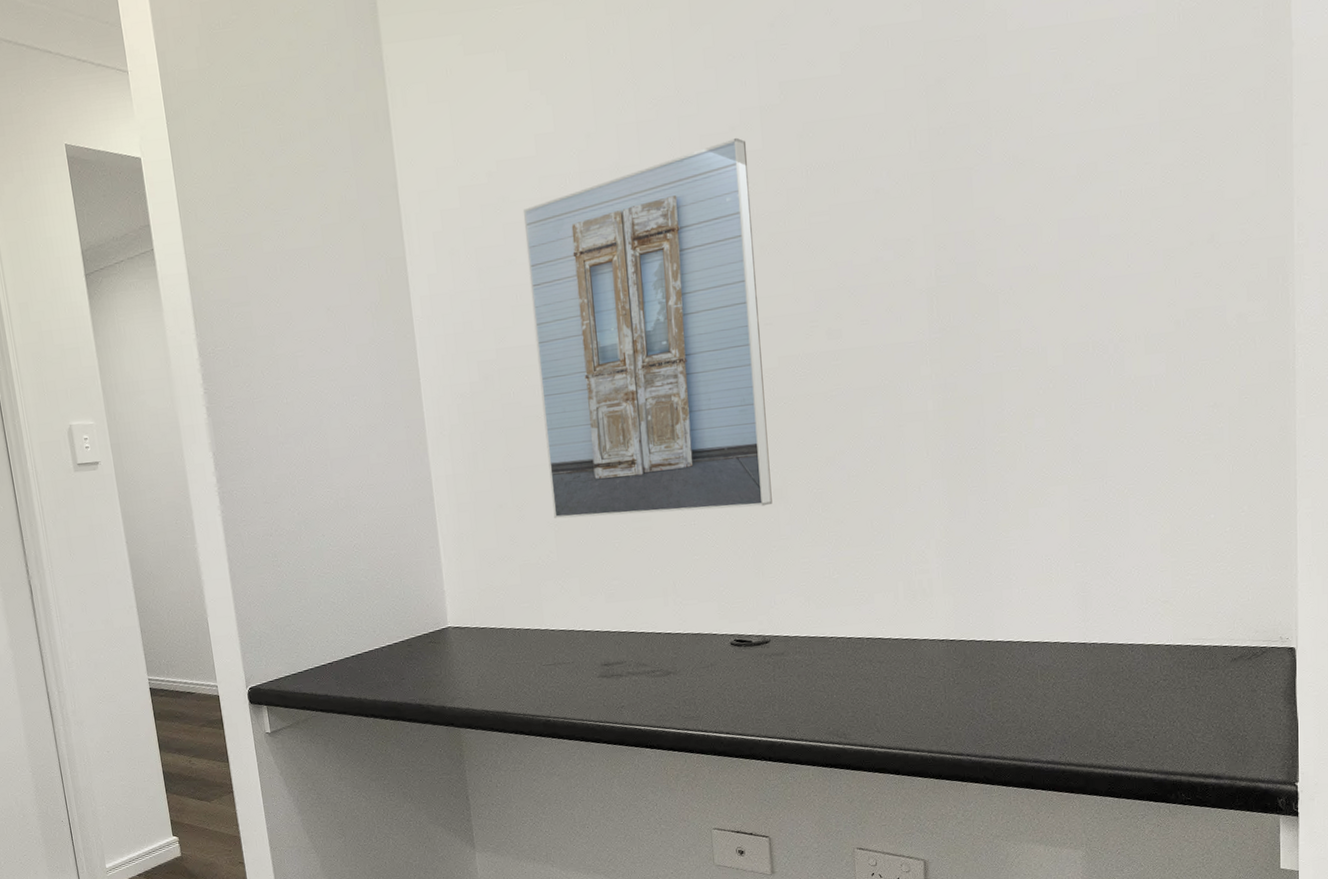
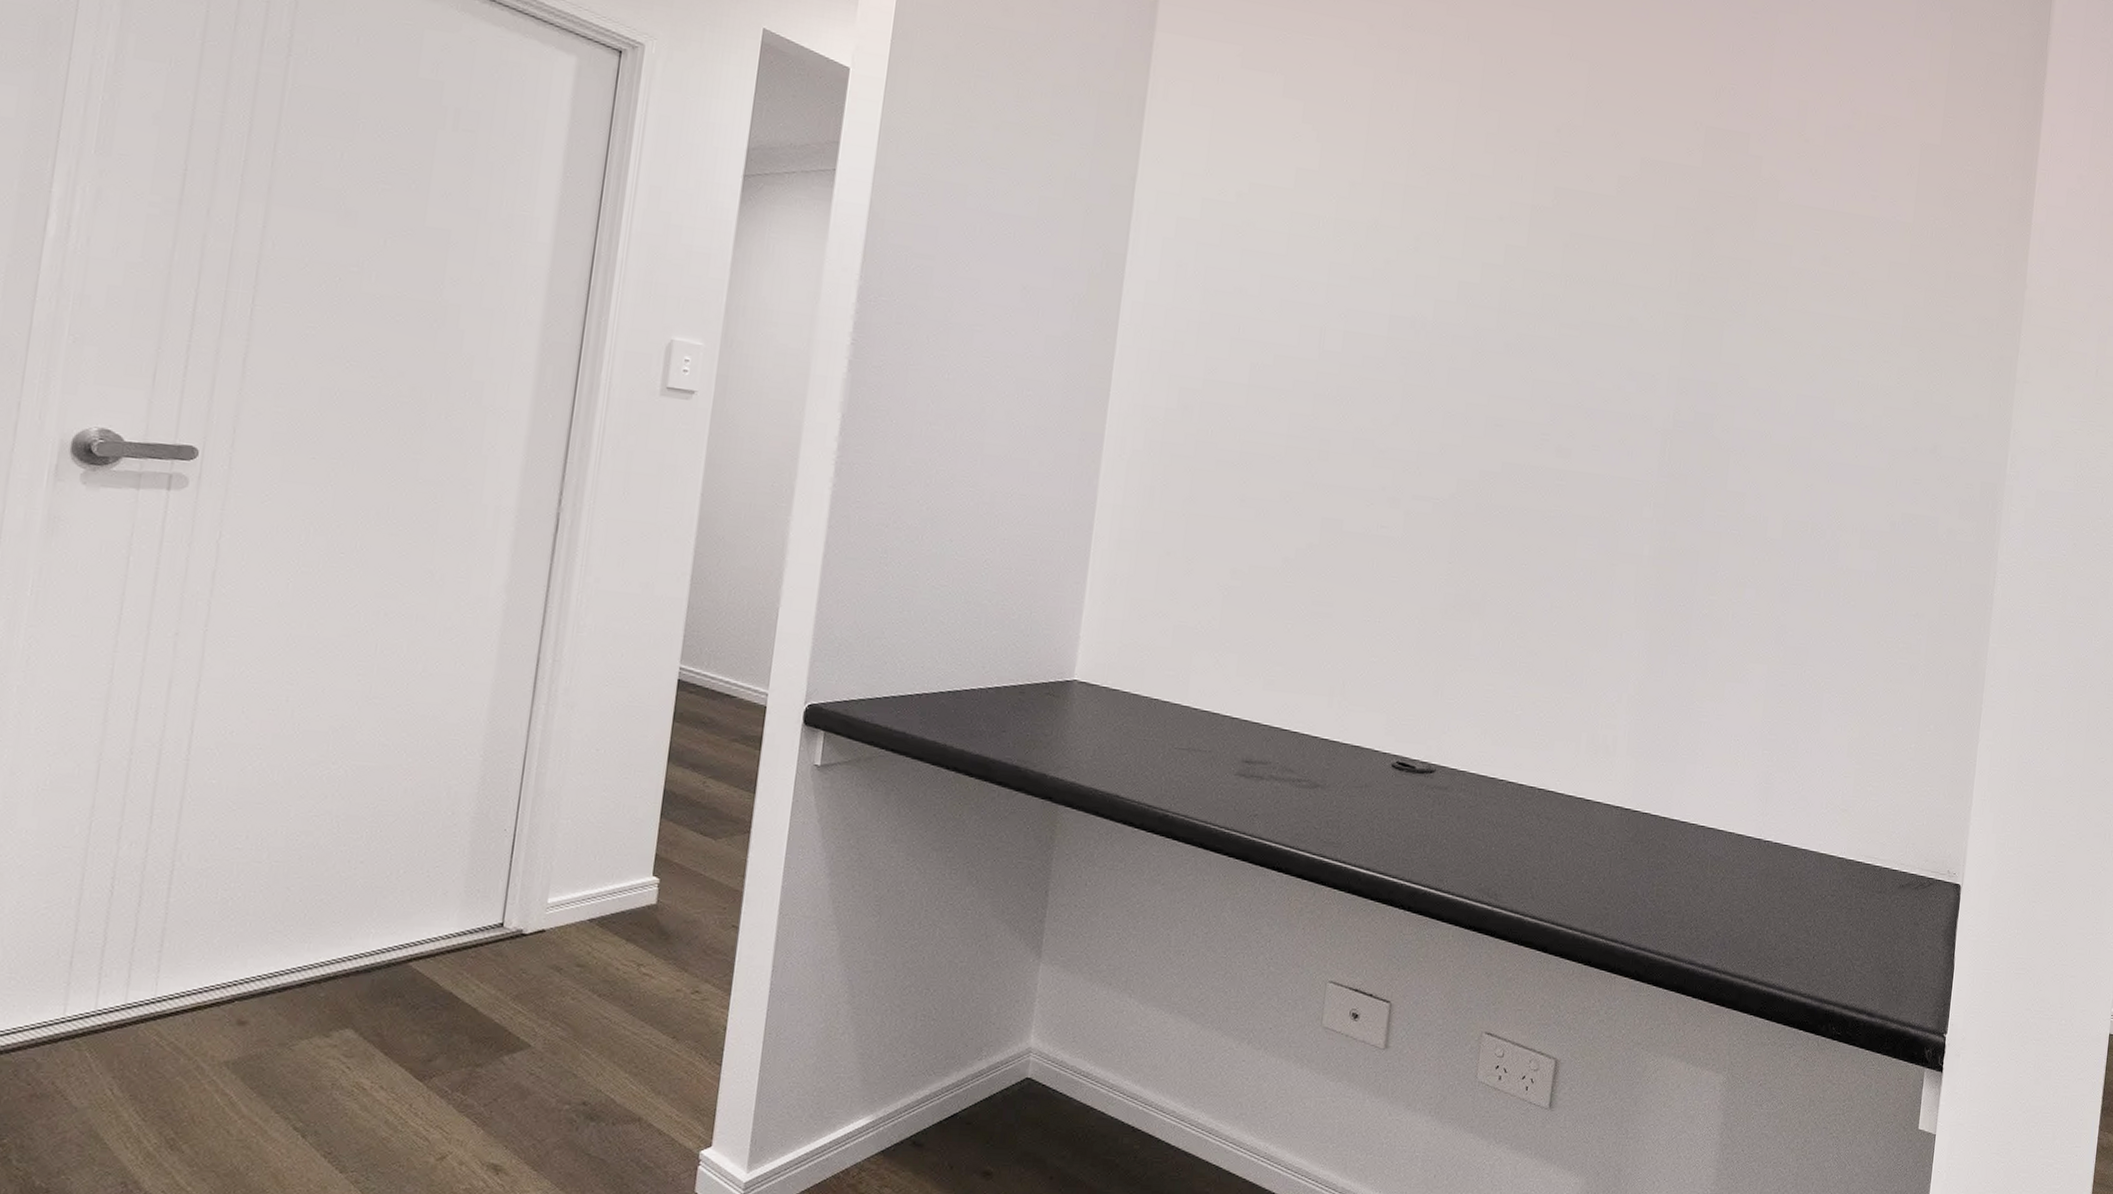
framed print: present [522,137,772,519] -> none [1226,228,1512,619]

